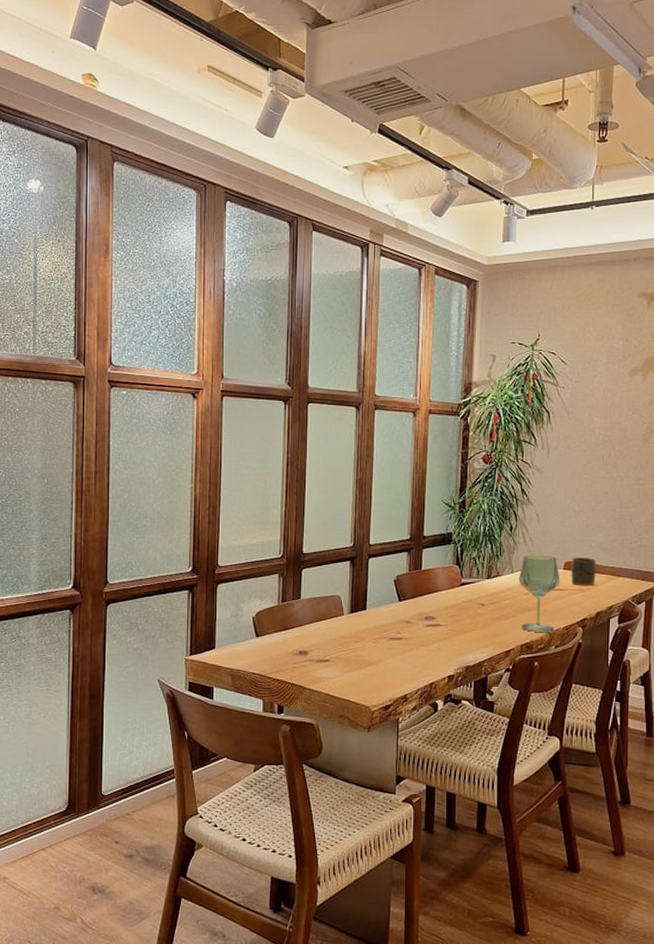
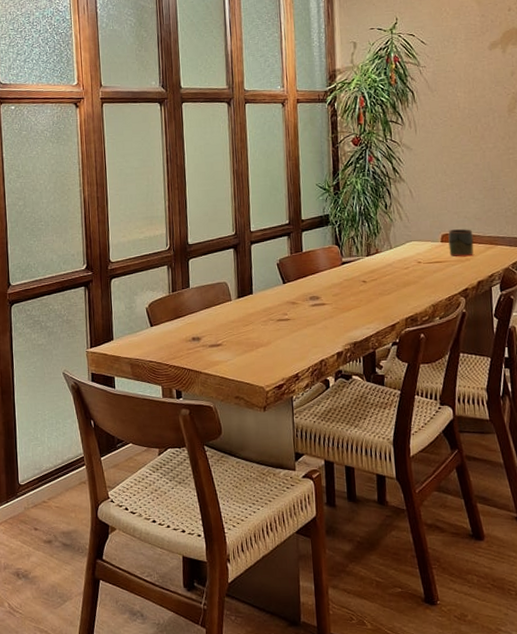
wine glass: present [519,555,560,633] -> none [397,229,439,306]

